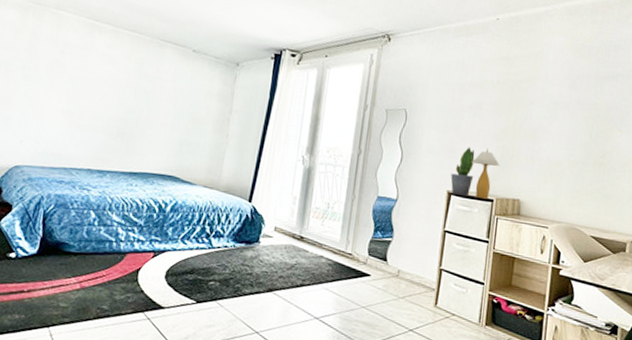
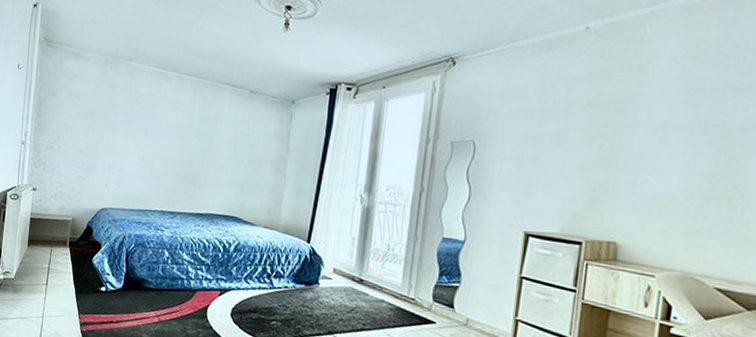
potted plant: present [450,147,475,196] -> none [528,181,559,238]
table lamp: present [472,148,501,200] -> none [554,182,591,242]

